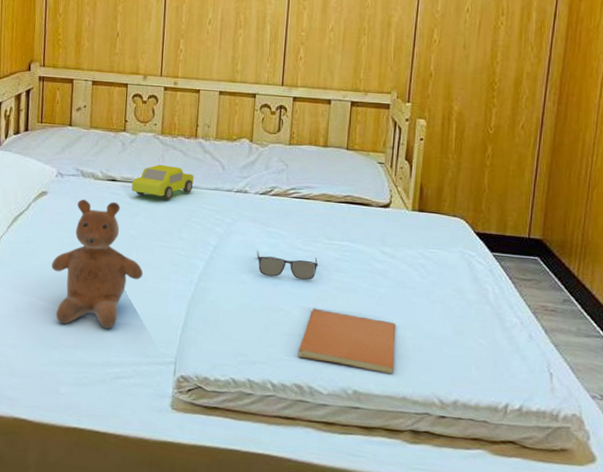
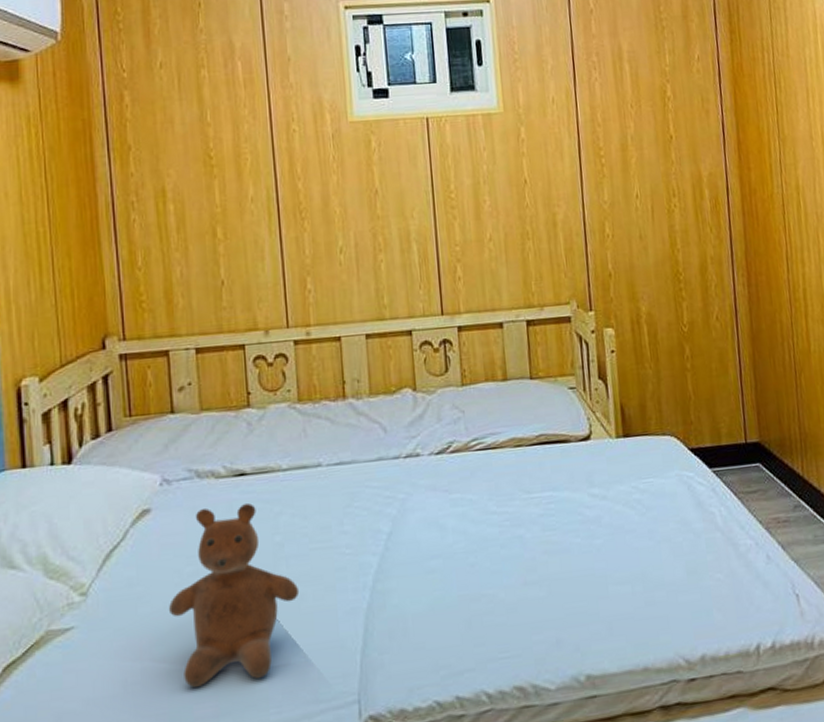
toy car: present [131,164,194,200] -> none [267,440,350,488]
eyeglasses: present [257,251,319,280] -> none [442,519,520,557]
book: present [297,308,396,374] -> none [512,578,629,651]

